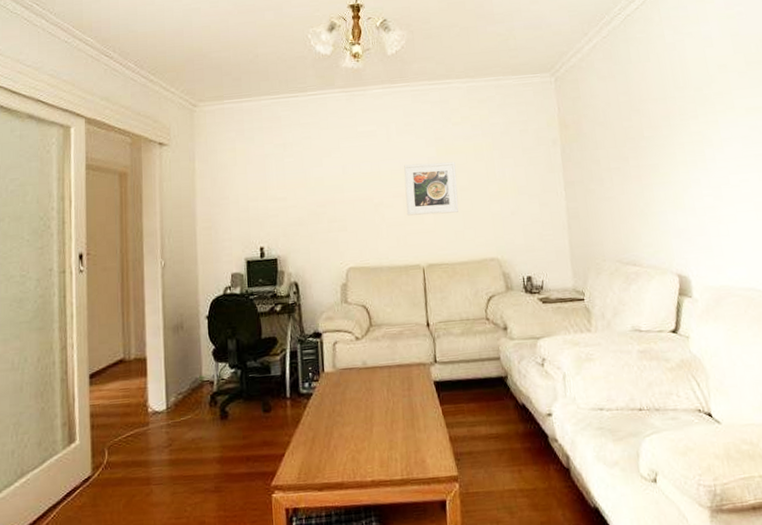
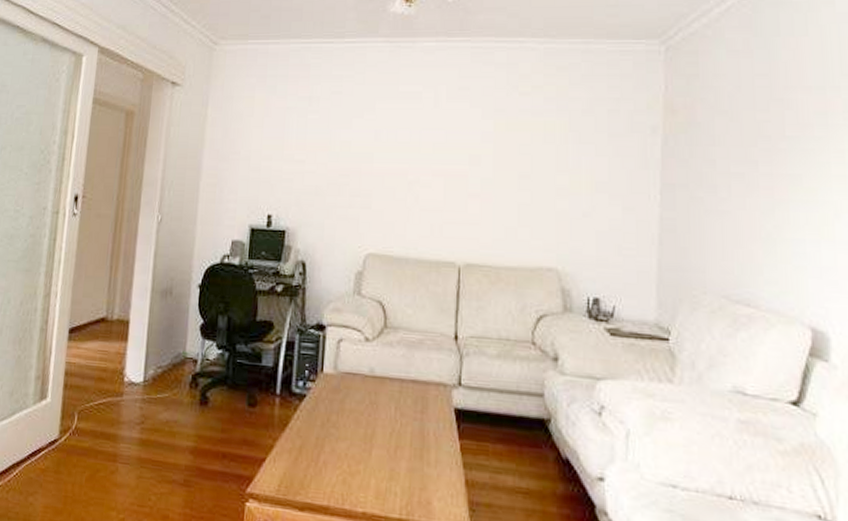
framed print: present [404,161,459,216] -> none [446,138,517,204]

